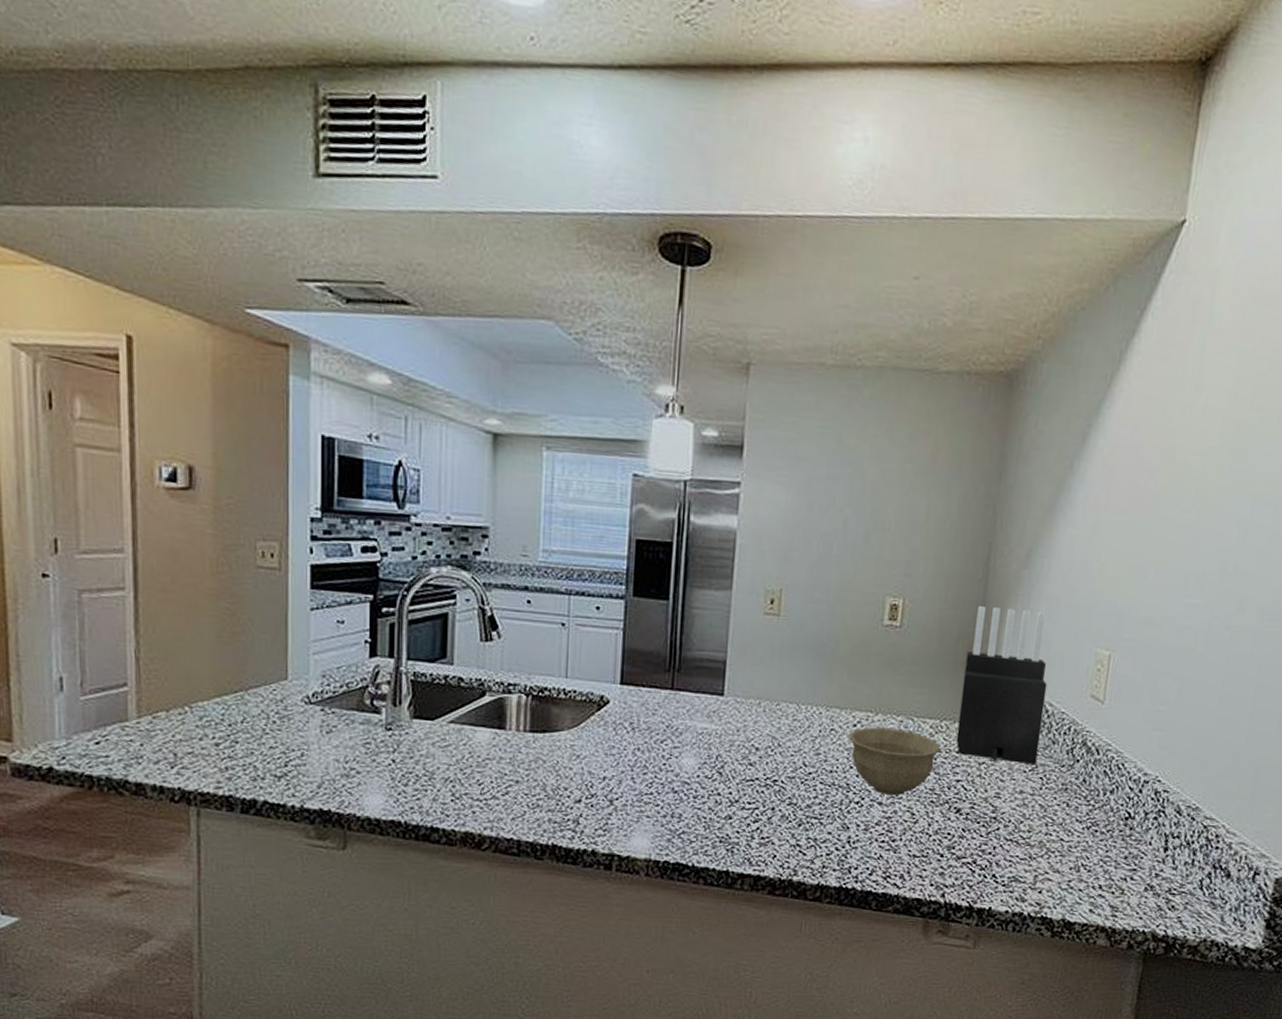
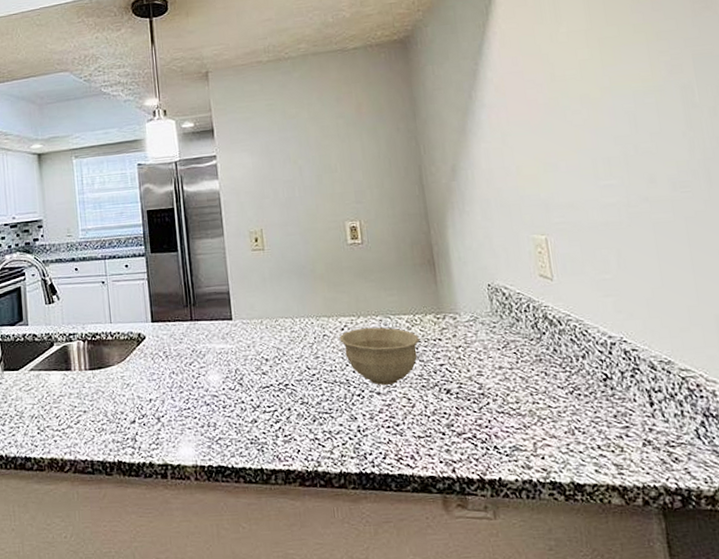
knife block: present [956,606,1047,764] -> none [422,212,507,344]

